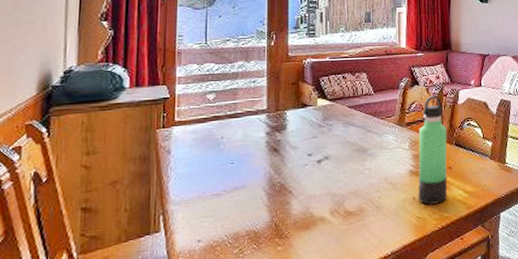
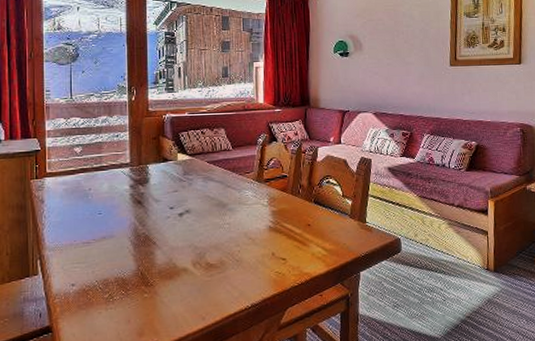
thermos bottle: present [418,96,448,205] -> none [277,153,307,261]

